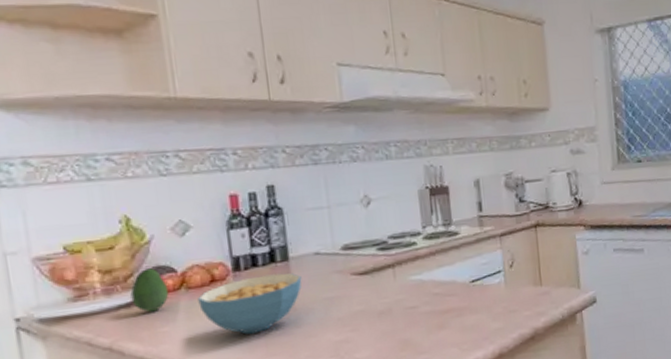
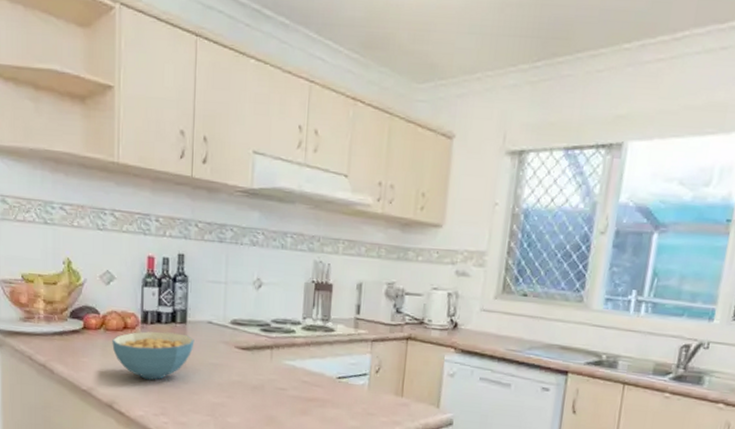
fruit: present [130,268,169,313] -> none [64,306,92,344]

